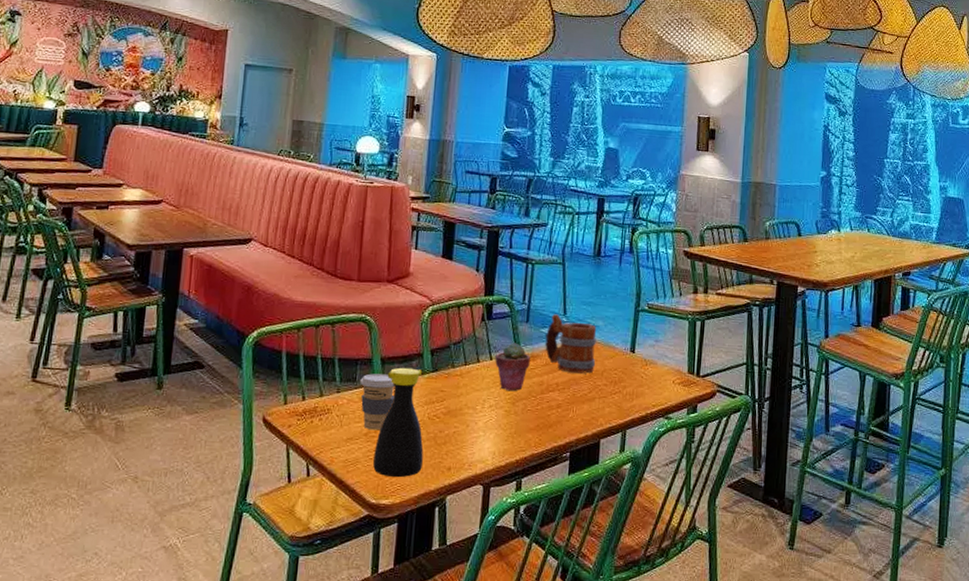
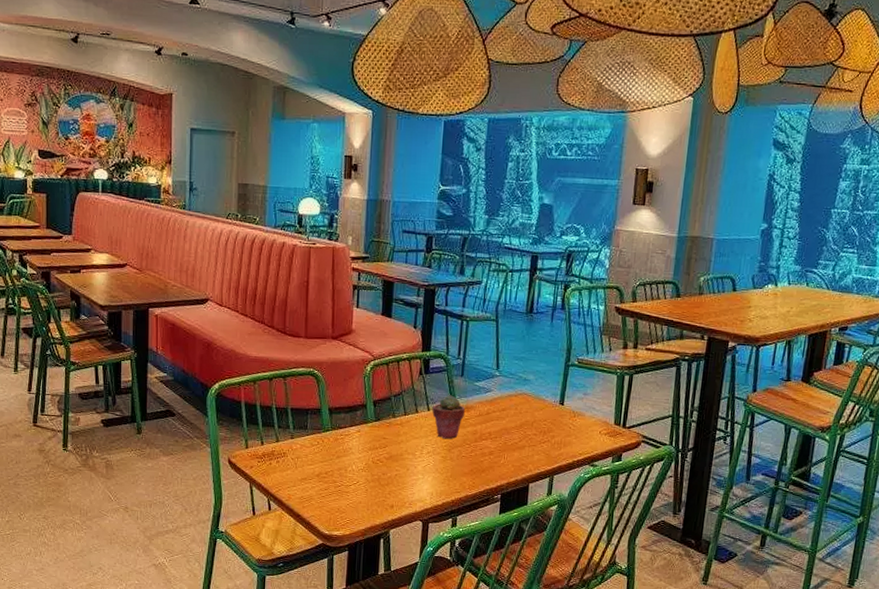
coffee cup: present [360,373,395,431] -> none [311,422,342,472]
bottle: present [373,367,424,478] -> none [325,417,369,513]
mug: present [545,314,597,374] -> none [478,368,528,425]

